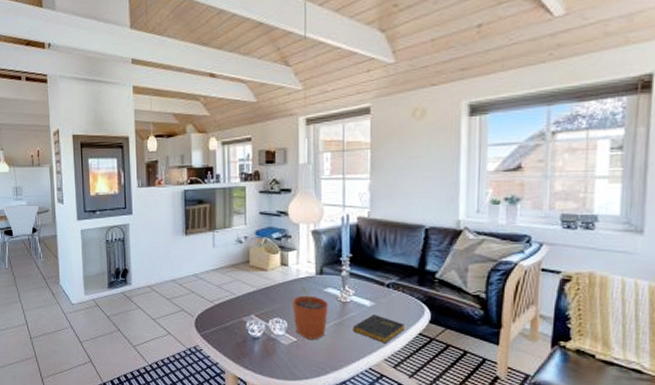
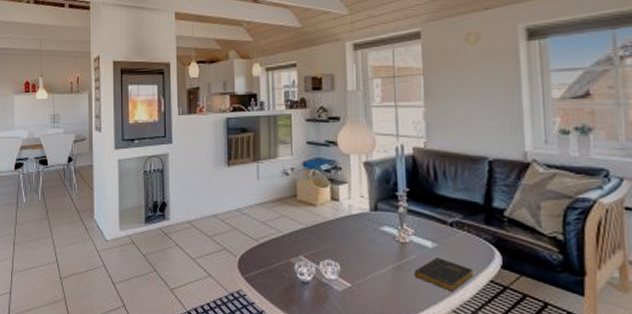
plant pot: present [293,287,328,340] -> none [345,225,386,286]

